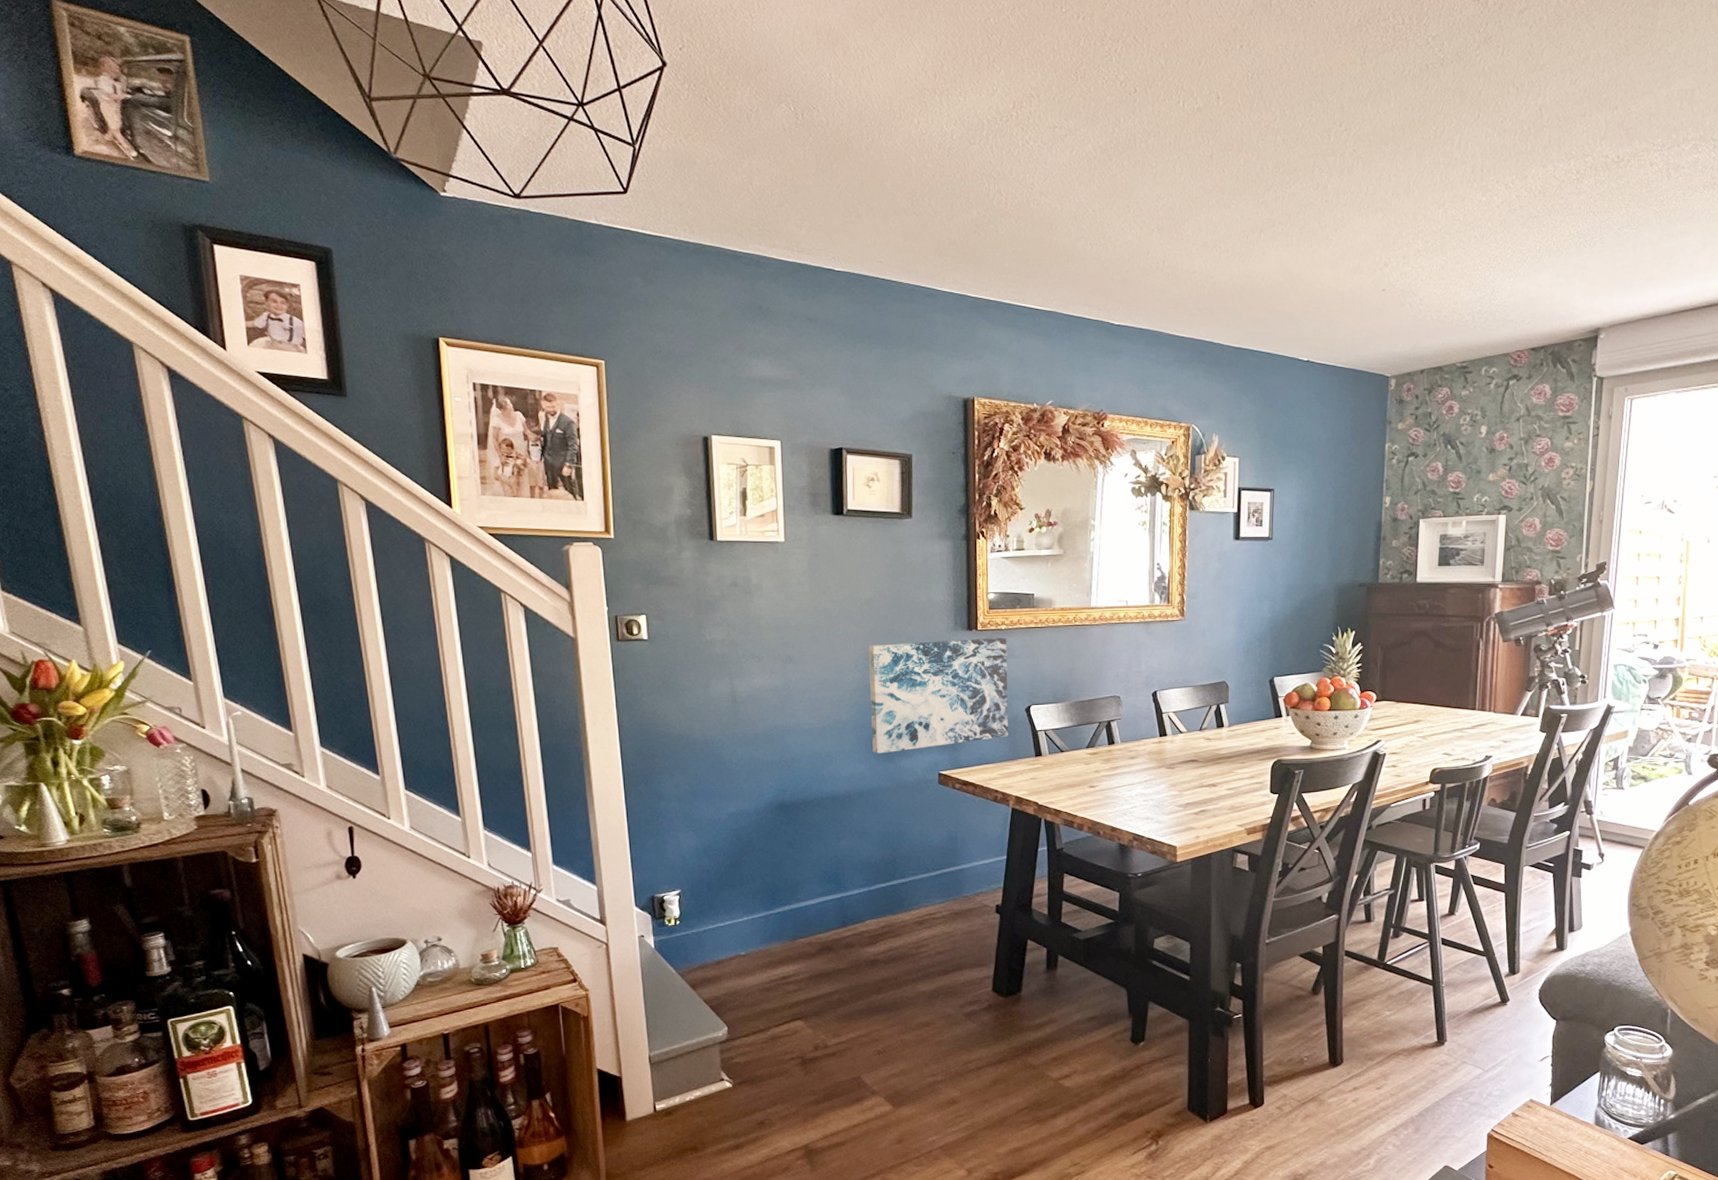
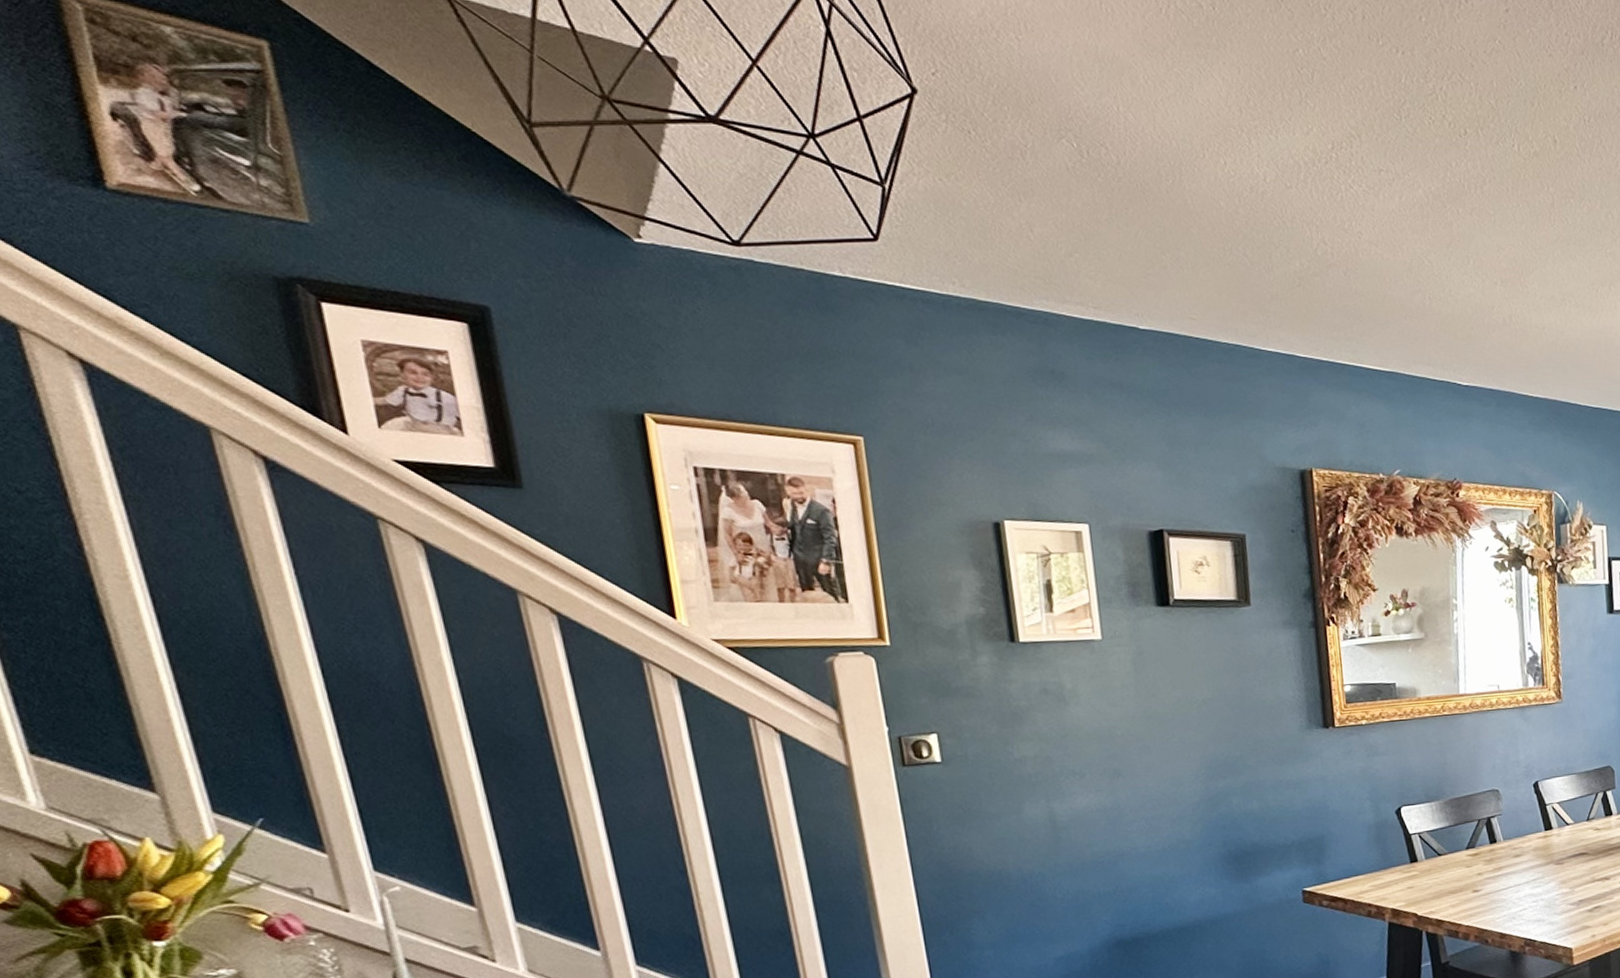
wall art: present [869,637,1008,754] -> none [1210,733,1379,875]

